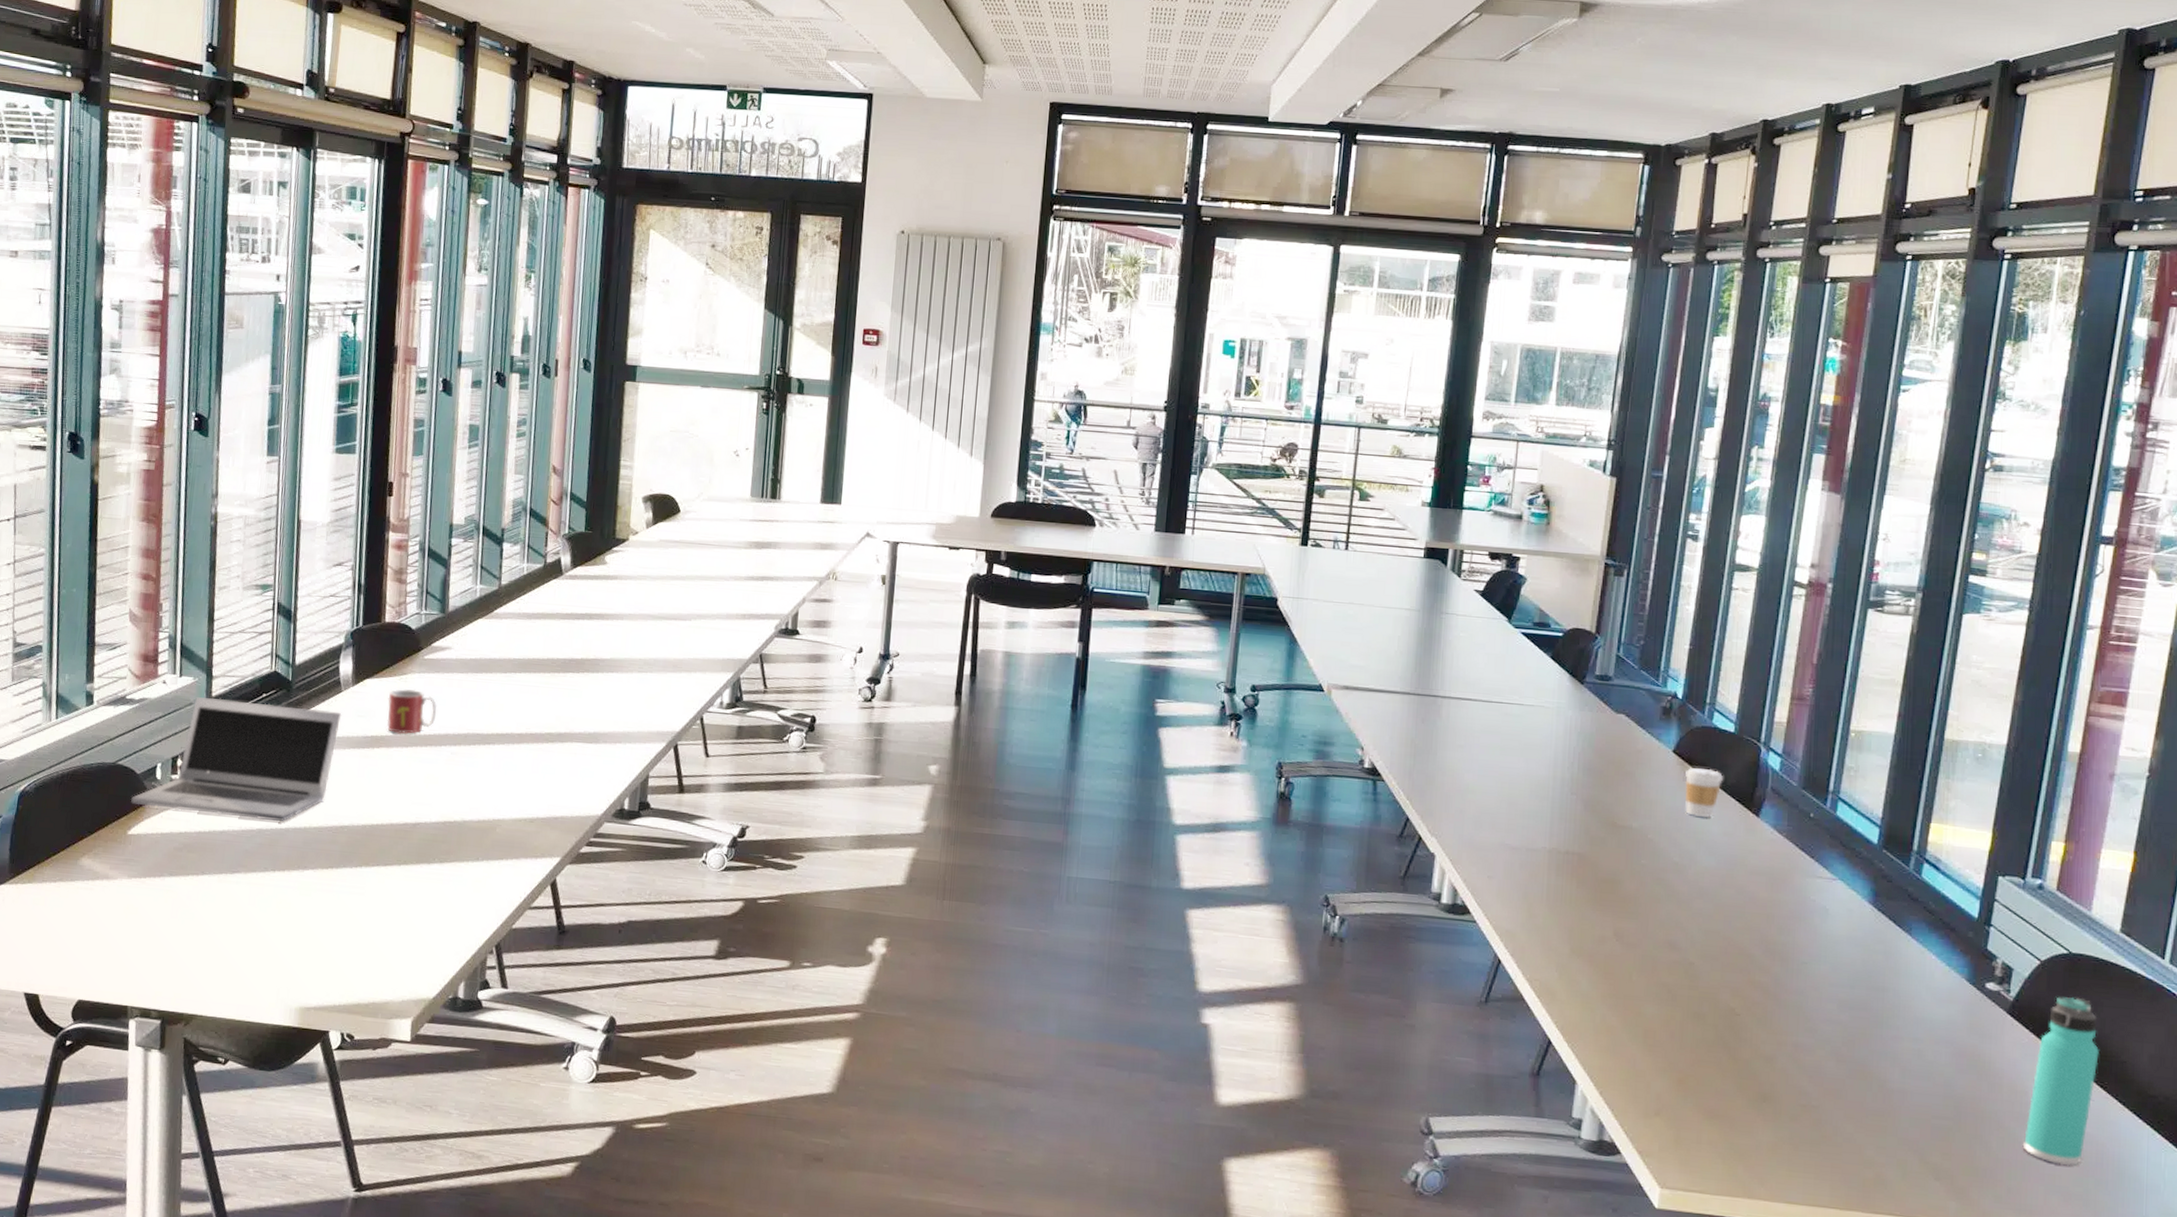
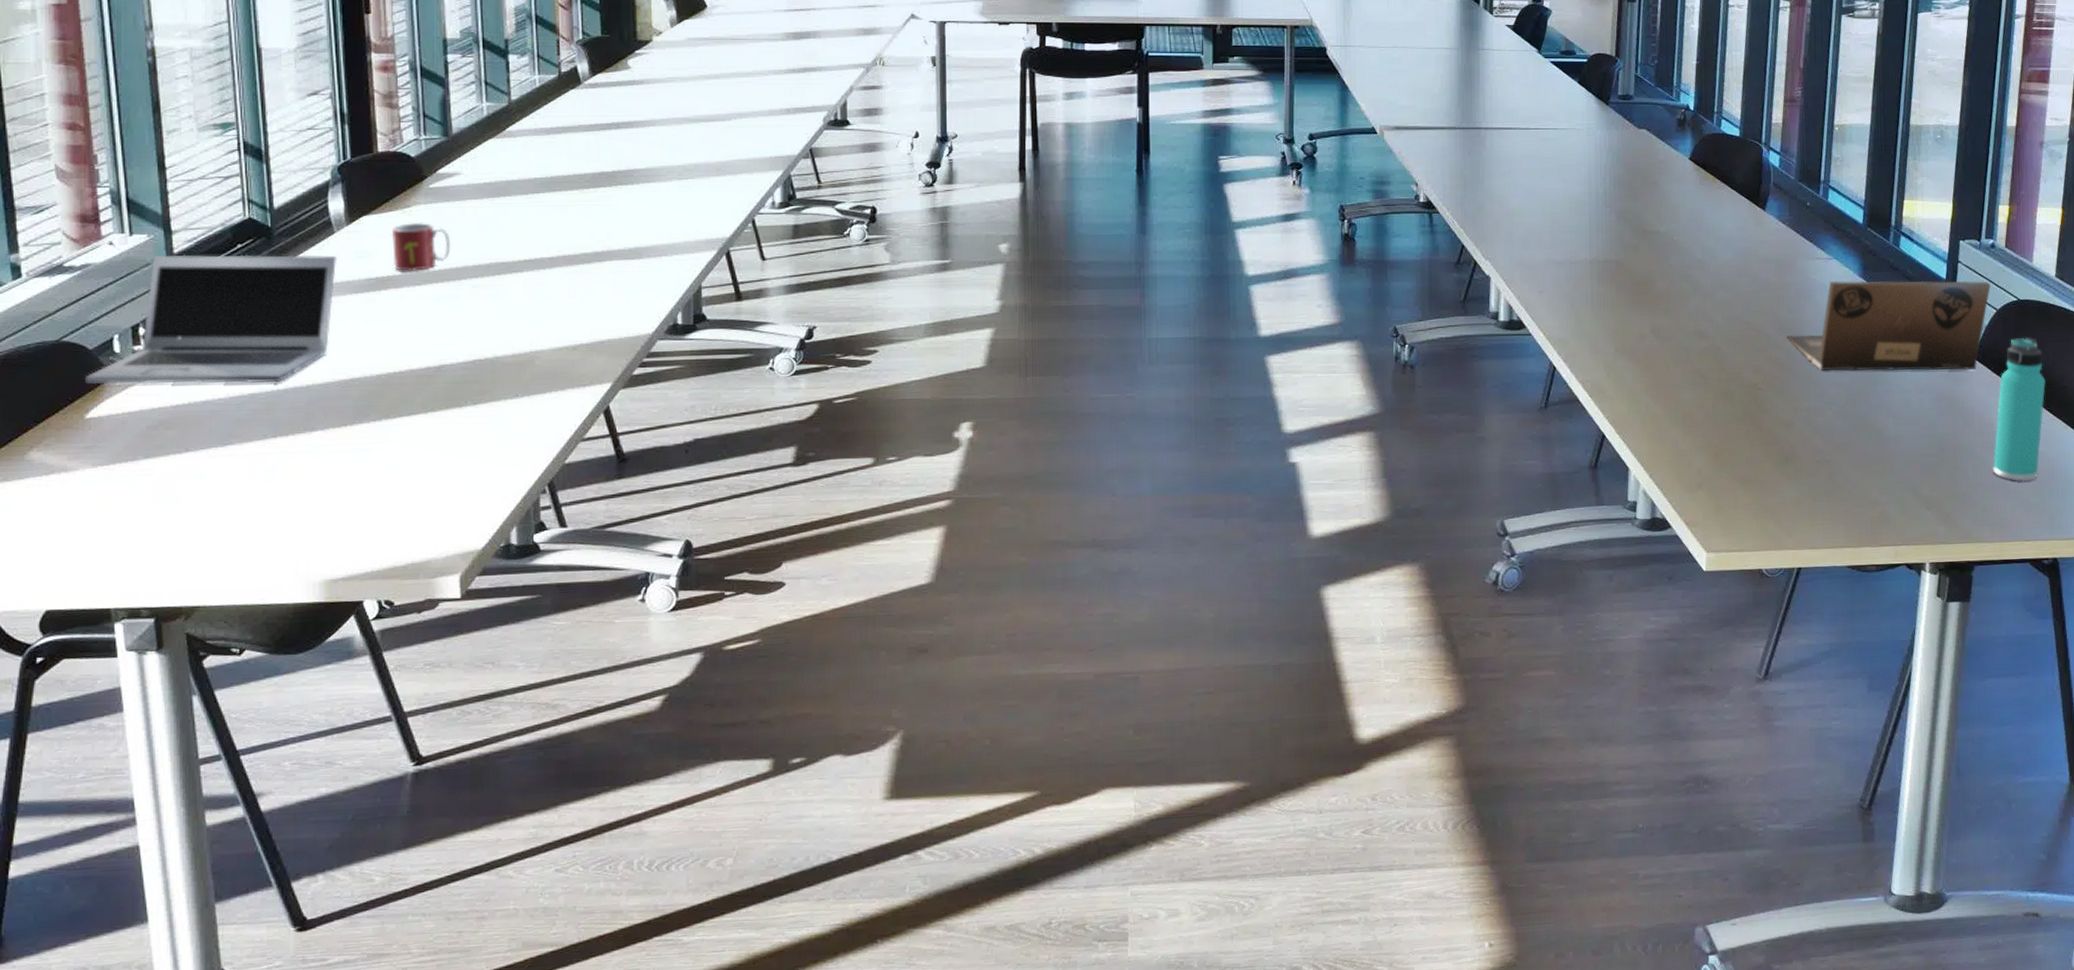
coffee cup: present [1685,768,1724,817] -> none [1701,172,1734,216]
laptop: none [1774,904,2035,1027] -> present [1786,280,1991,371]

